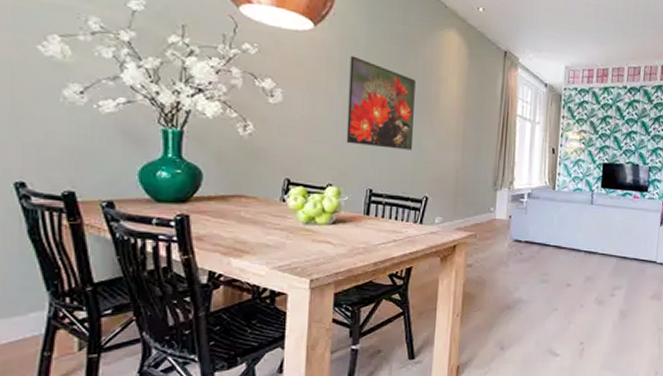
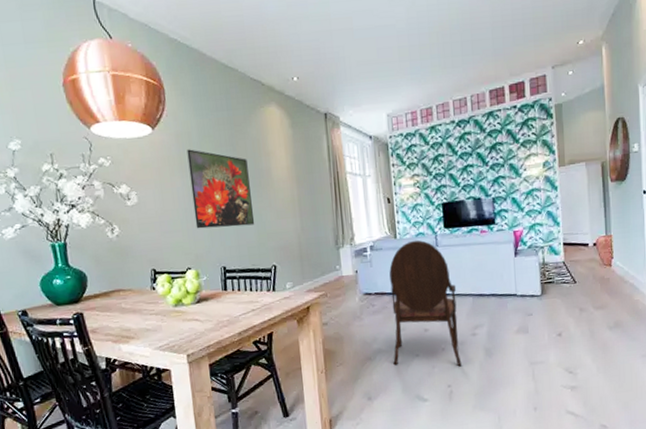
armchair: none [531,194,604,325] -> present [389,239,462,367]

